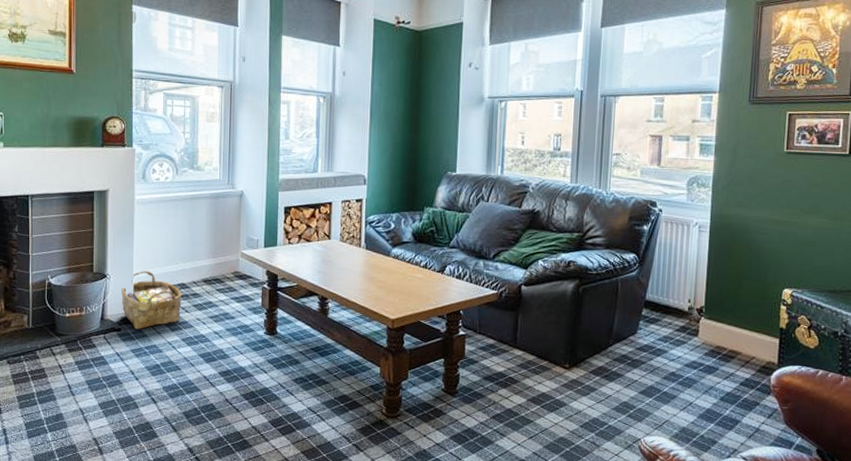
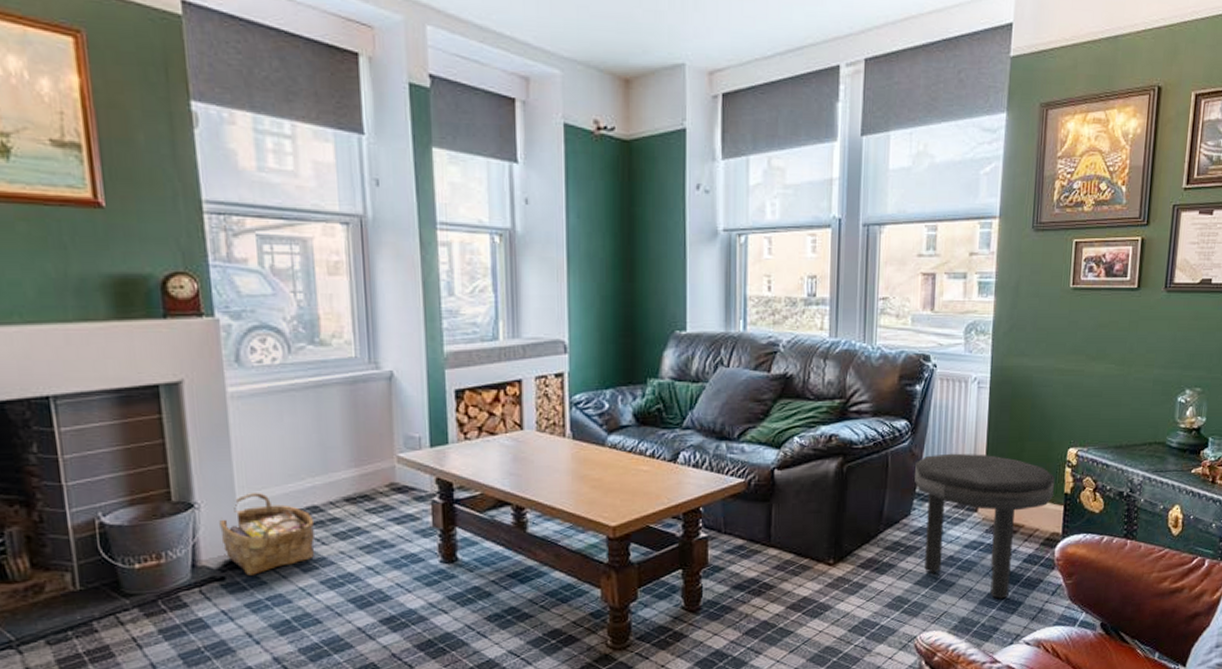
side table: none [641,284,770,416] -> present [915,453,1055,599]

